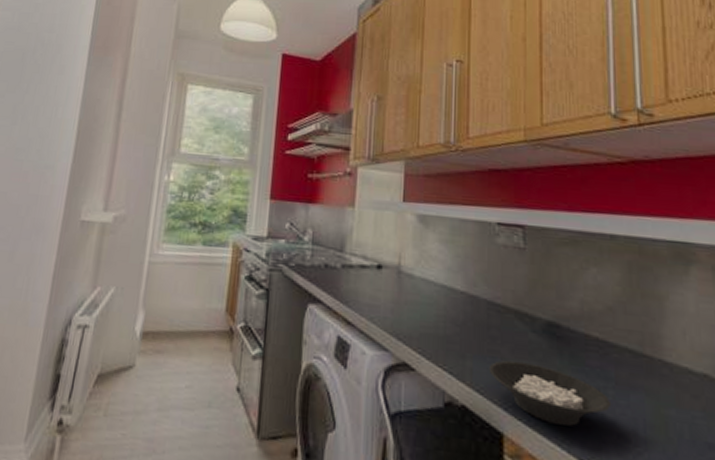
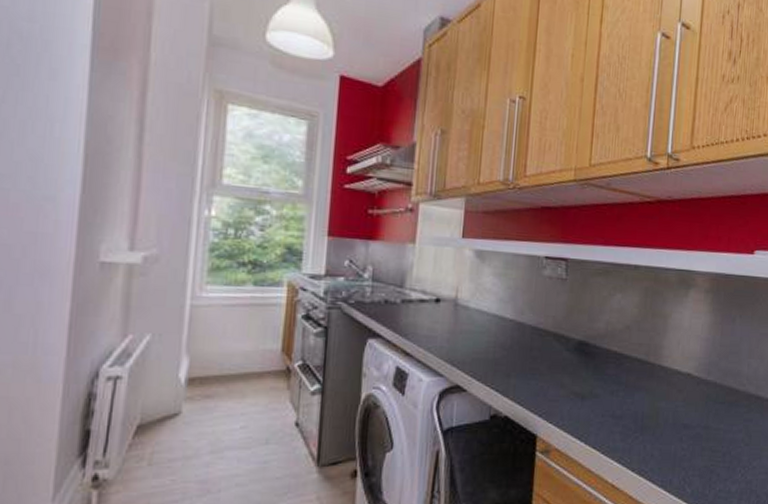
cereal bowl: present [488,360,612,426] -> none [528,375,621,423]

